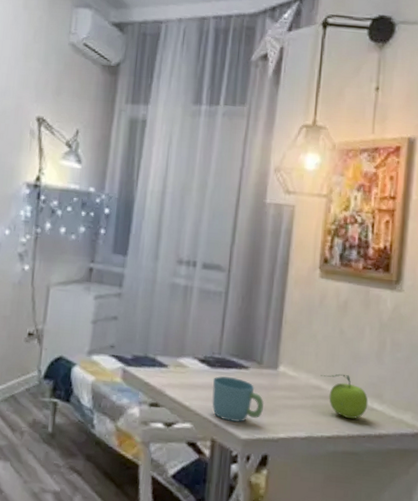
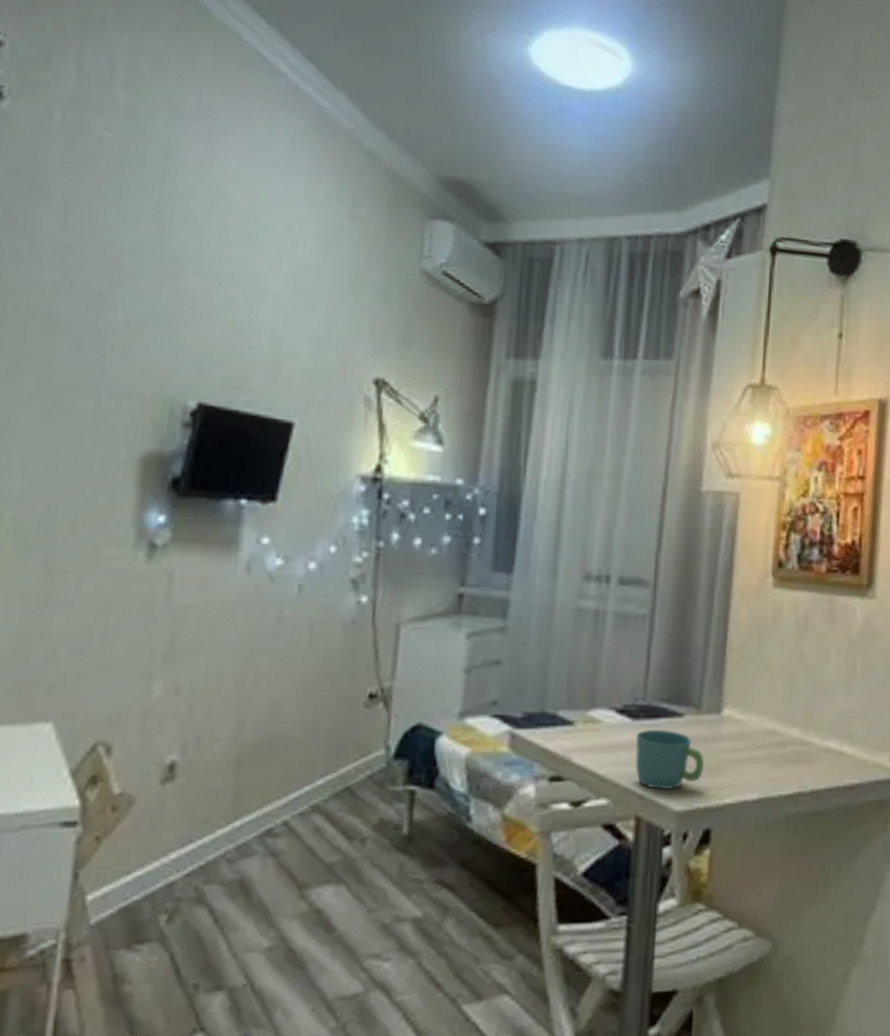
fruit: present [320,373,368,419] -> none [776,711,836,770]

